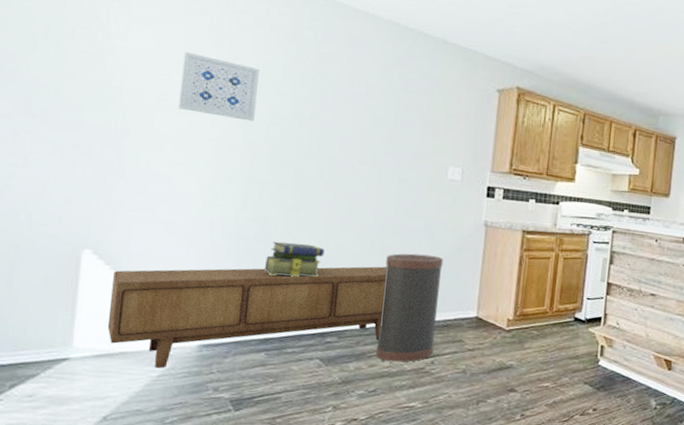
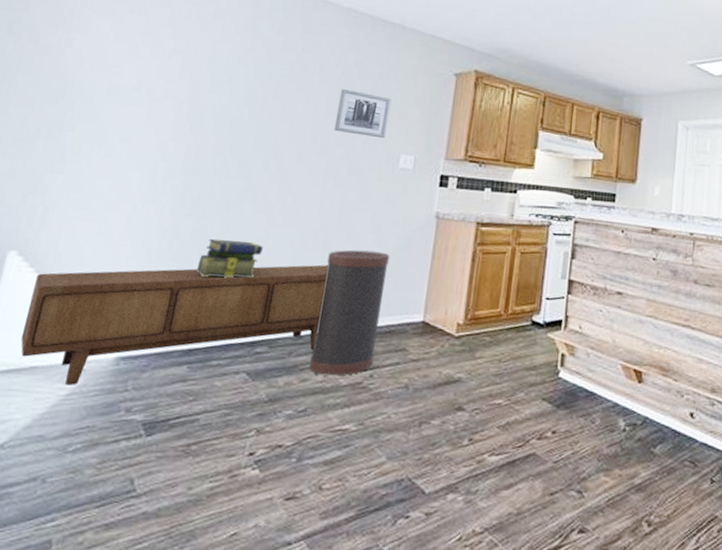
wall art: present [178,51,260,122] -> none [128,43,214,112]
wall art: none [383,101,437,151] -> present [334,88,392,139]

